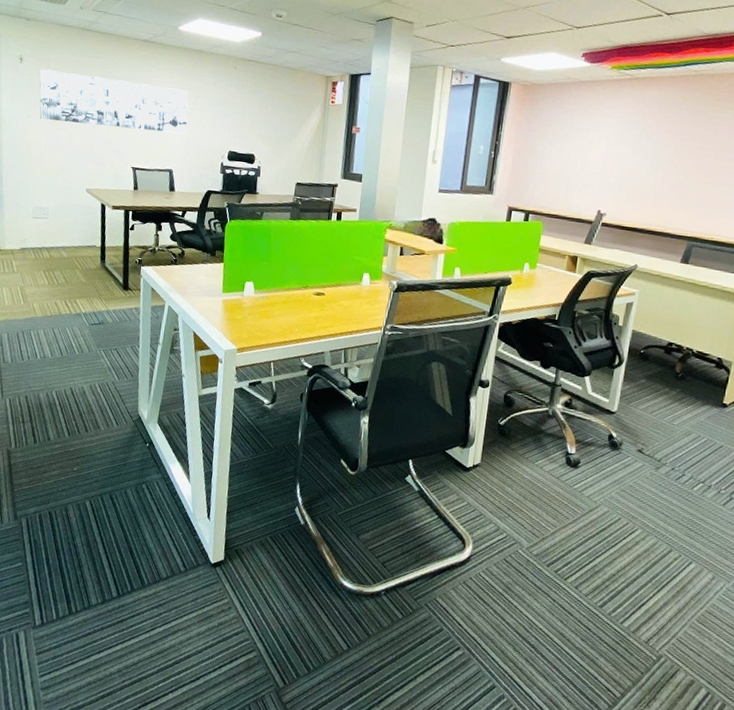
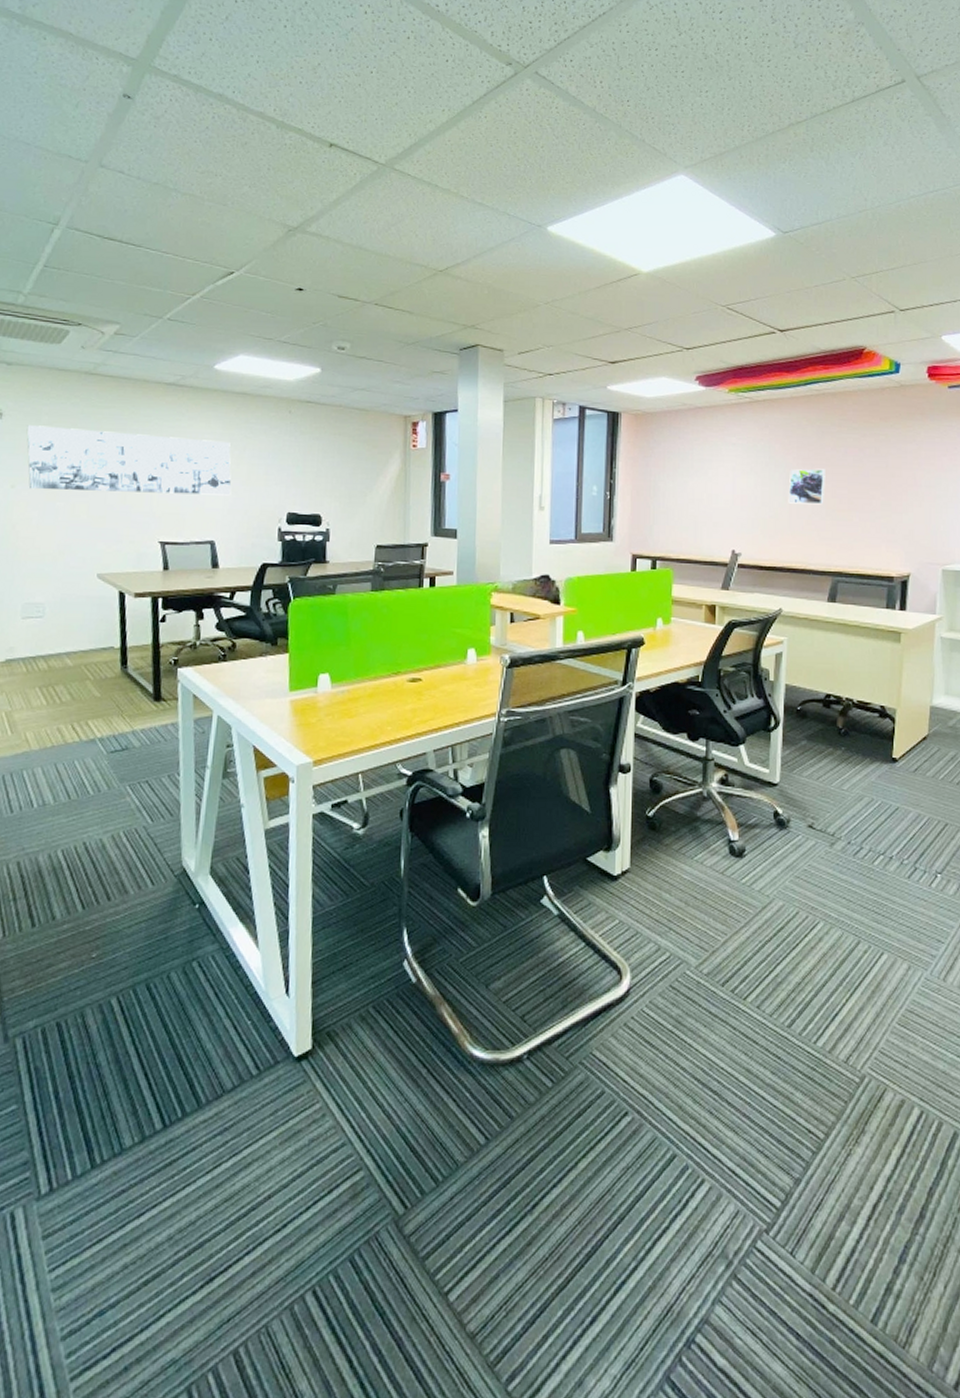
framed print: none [655,142,694,176] -> present [788,468,825,505]

